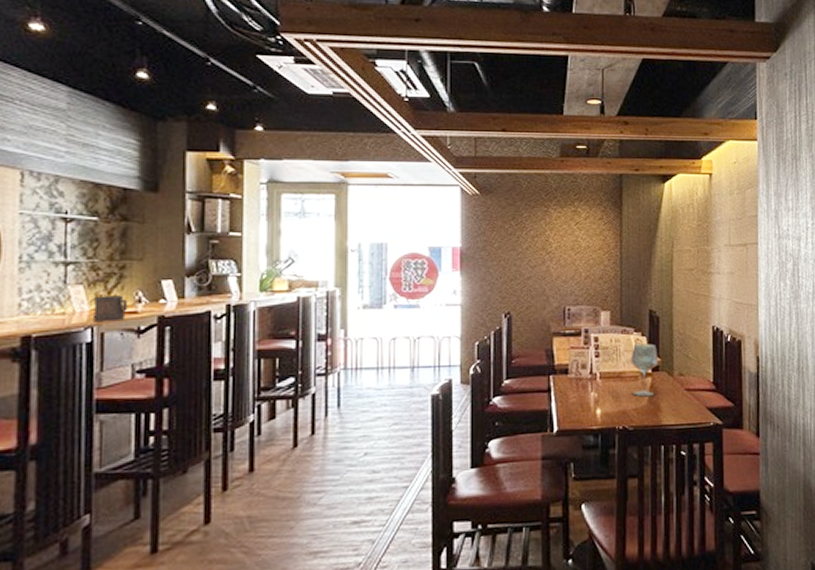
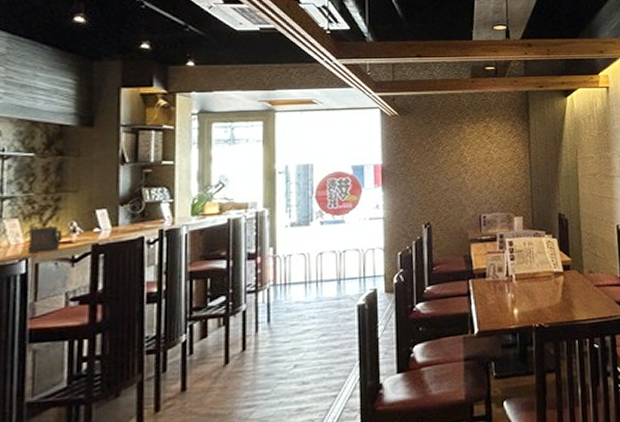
wine glass: present [630,343,659,397] -> none [543,244,569,296]

